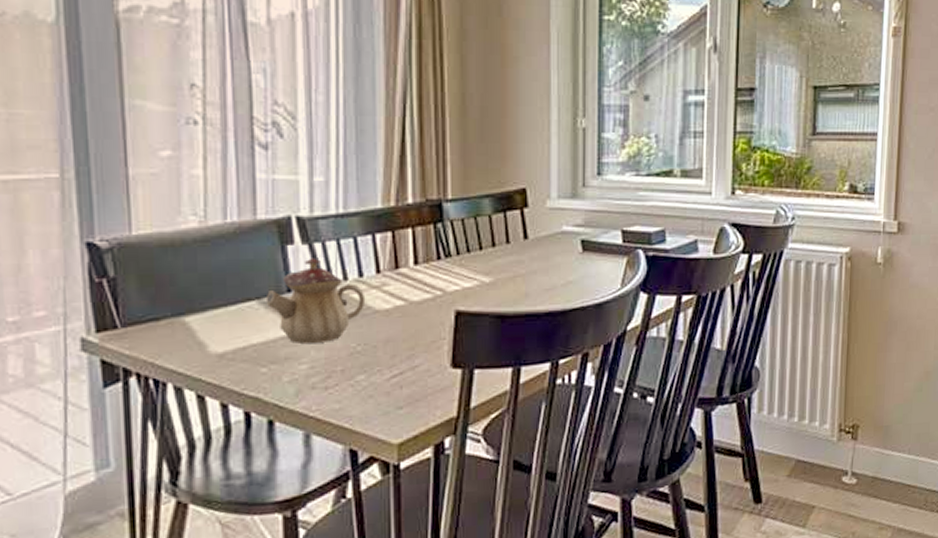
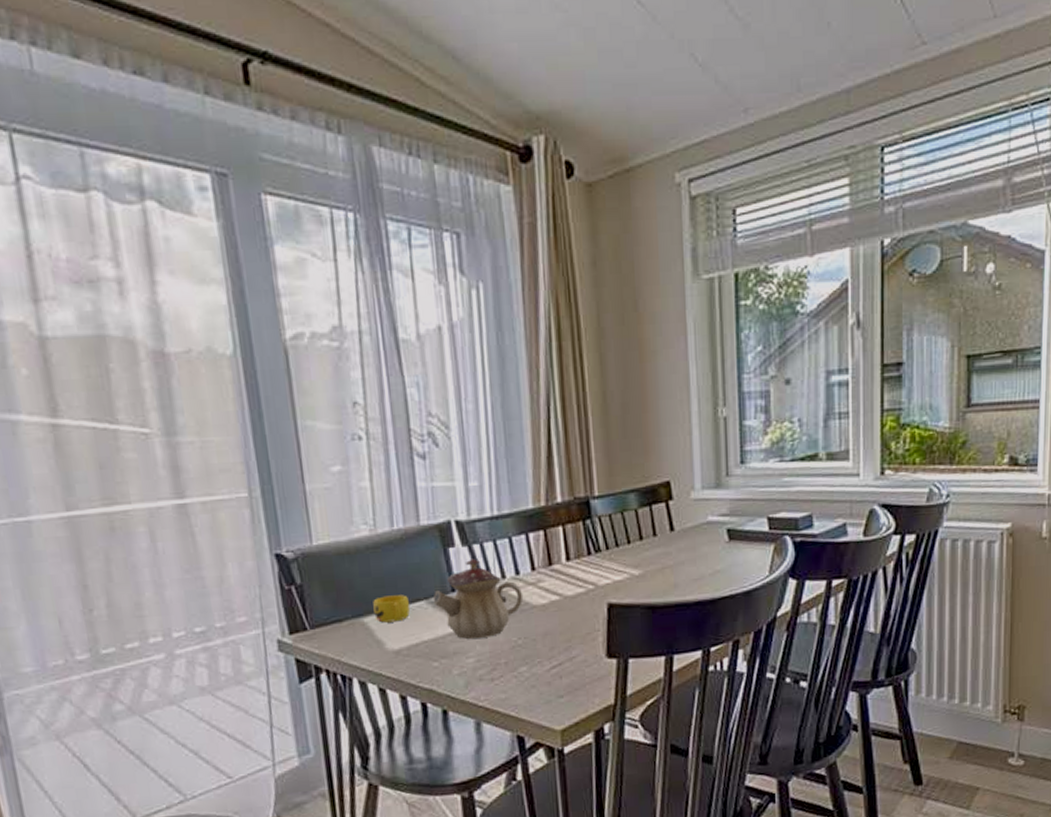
cup: none [197,293,240,323] -> present [373,595,411,623]

